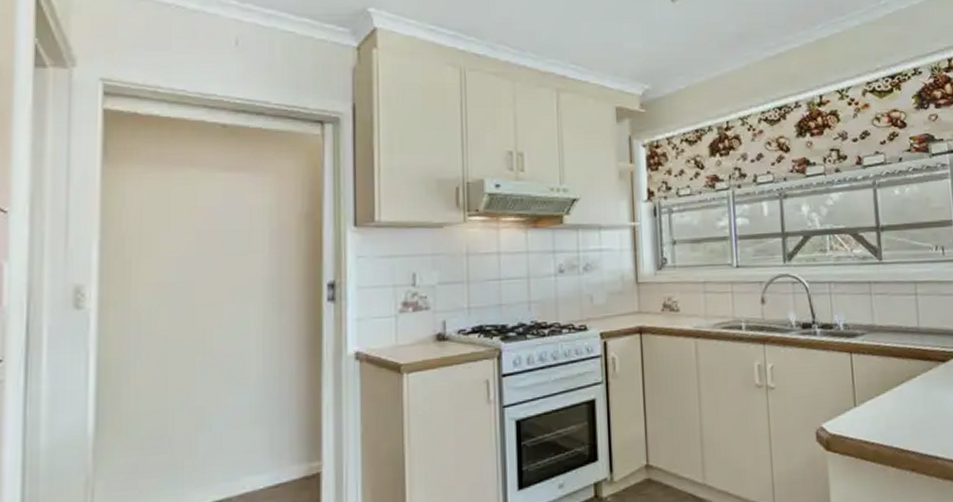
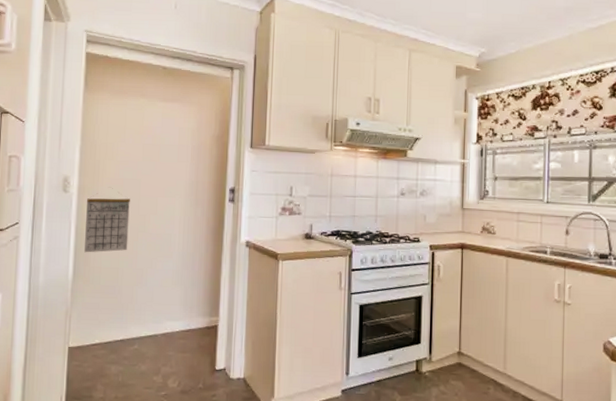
calendar: none [112,297,181,393] -> present [84,188,130,253]

